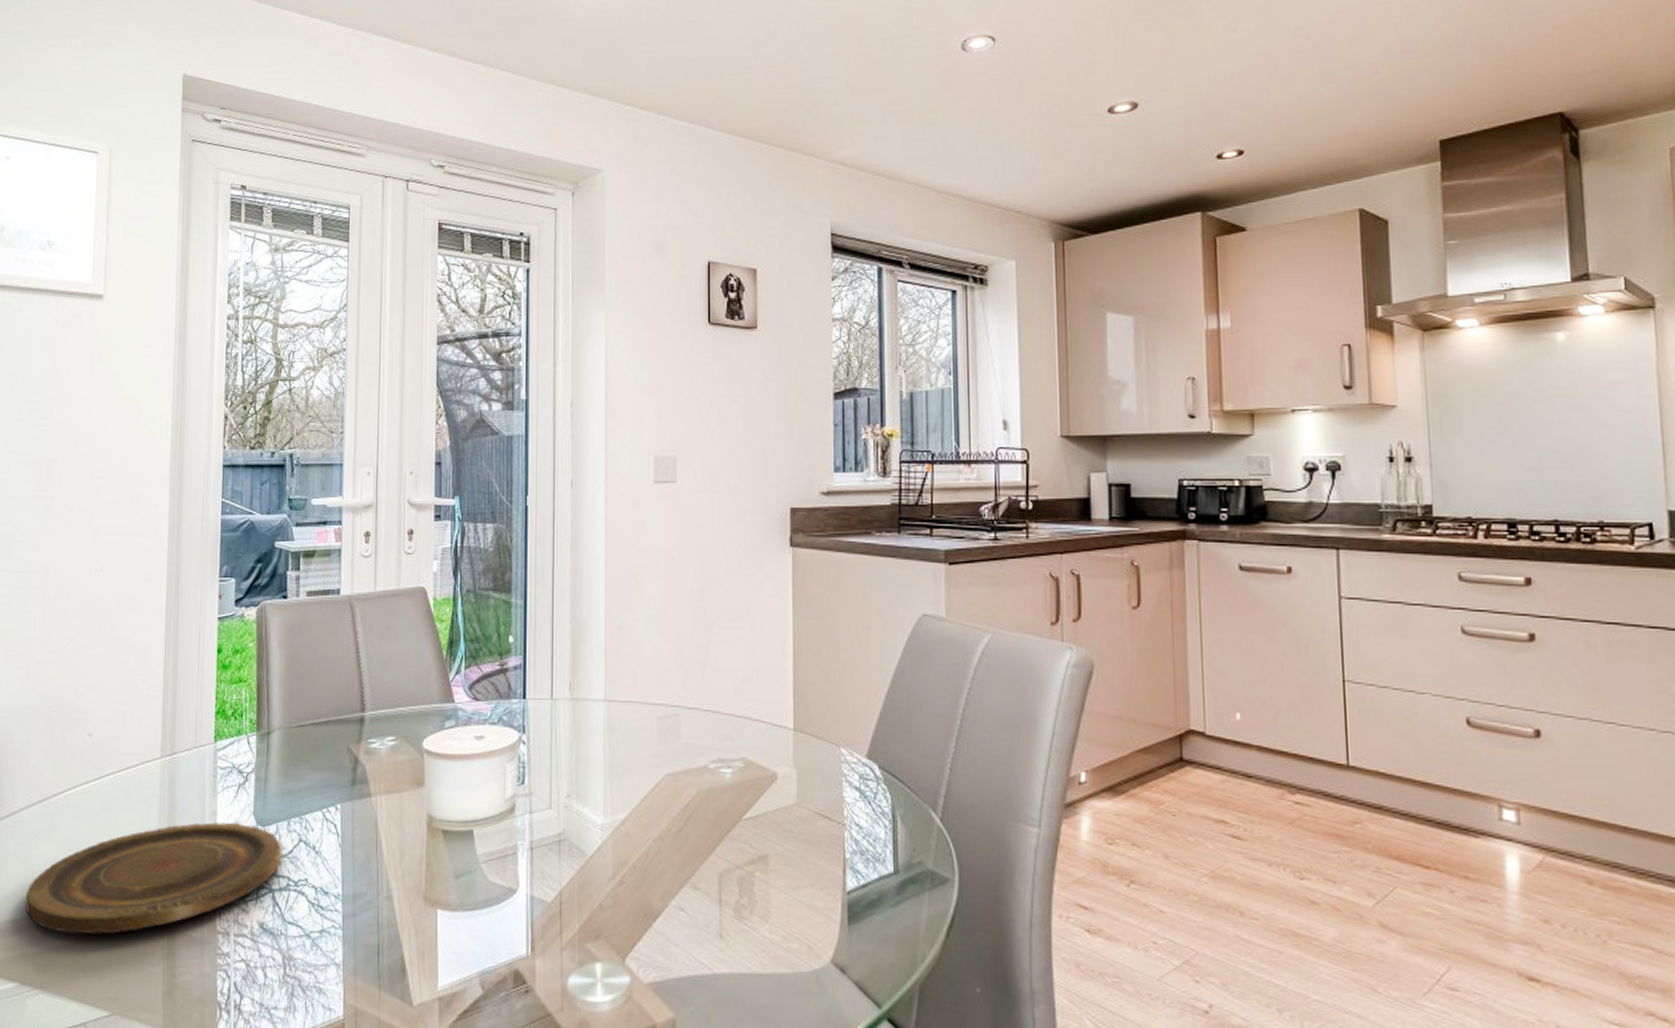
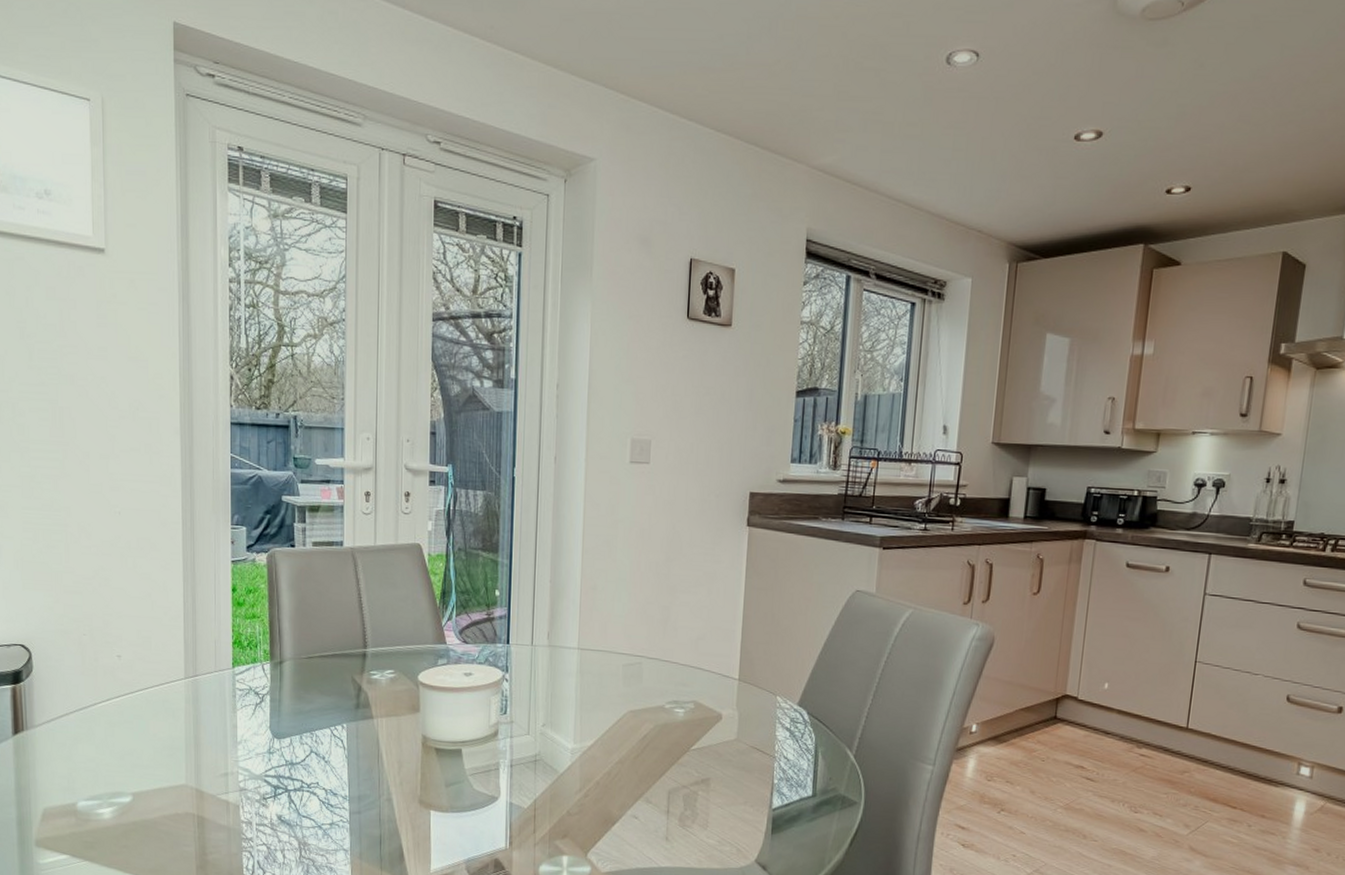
plate: present [25,822,282,935] -> none [70,734,295,820]

